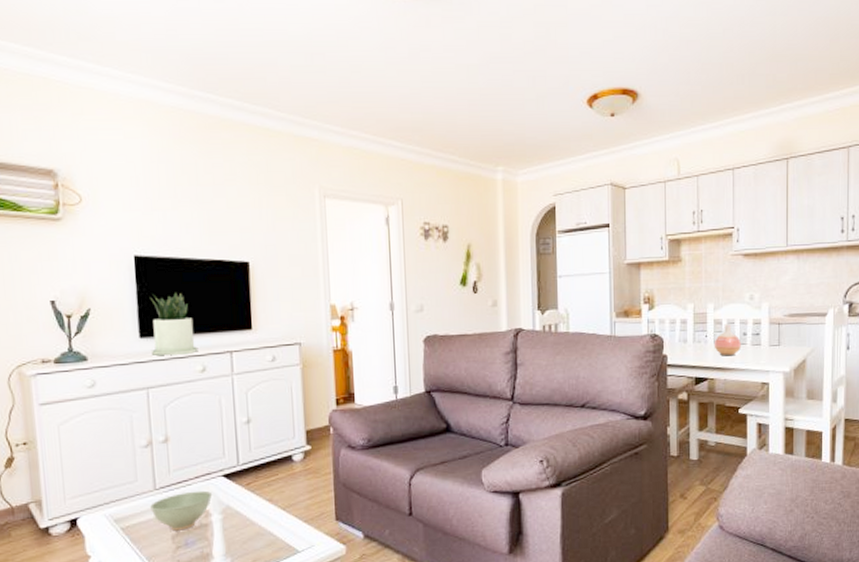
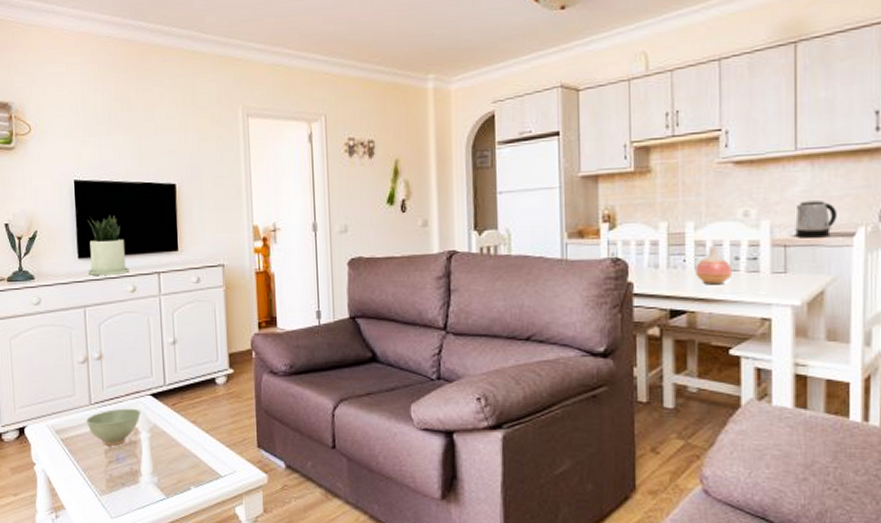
kettle: none [786,286,814,318] -> present [795,199,836,238]

